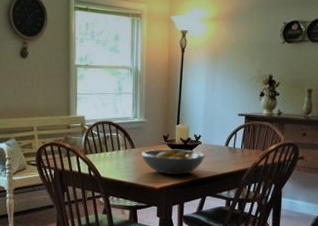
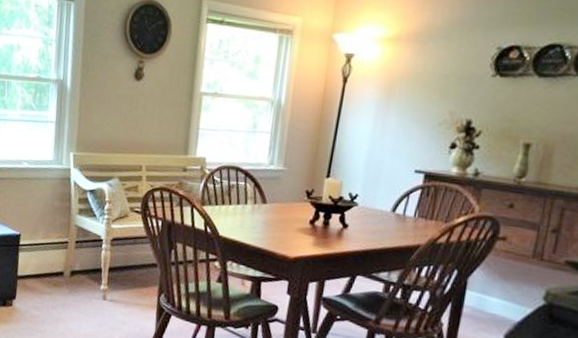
fruit bowl: present [140,149,205,175] -> none [273,207,361,244]

